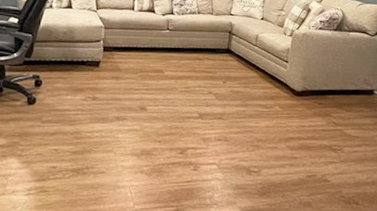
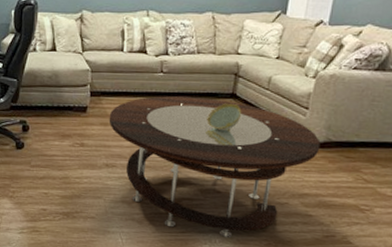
coffee table: none [120,51,299,185] -> present [109,96,321,238]
decorative bowl: none [207,57,236,82] -> present [207,103,242,130]

